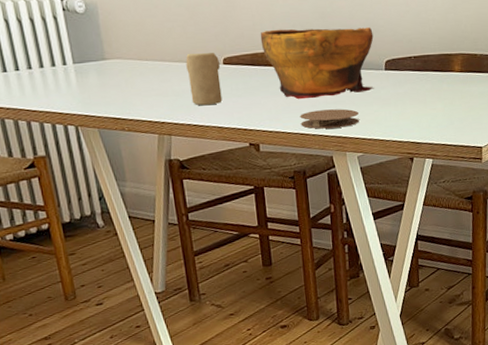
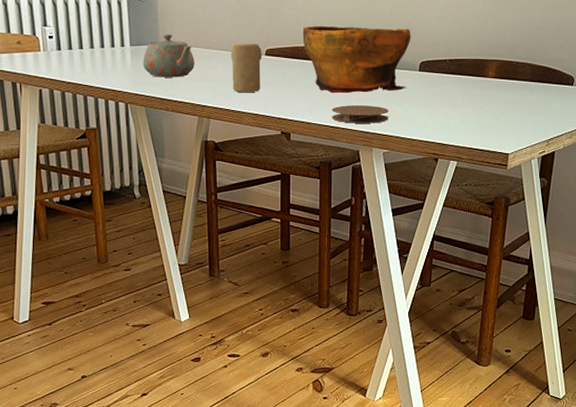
teapot: none [89,48,148,96] -> present [143,34,195,78]

